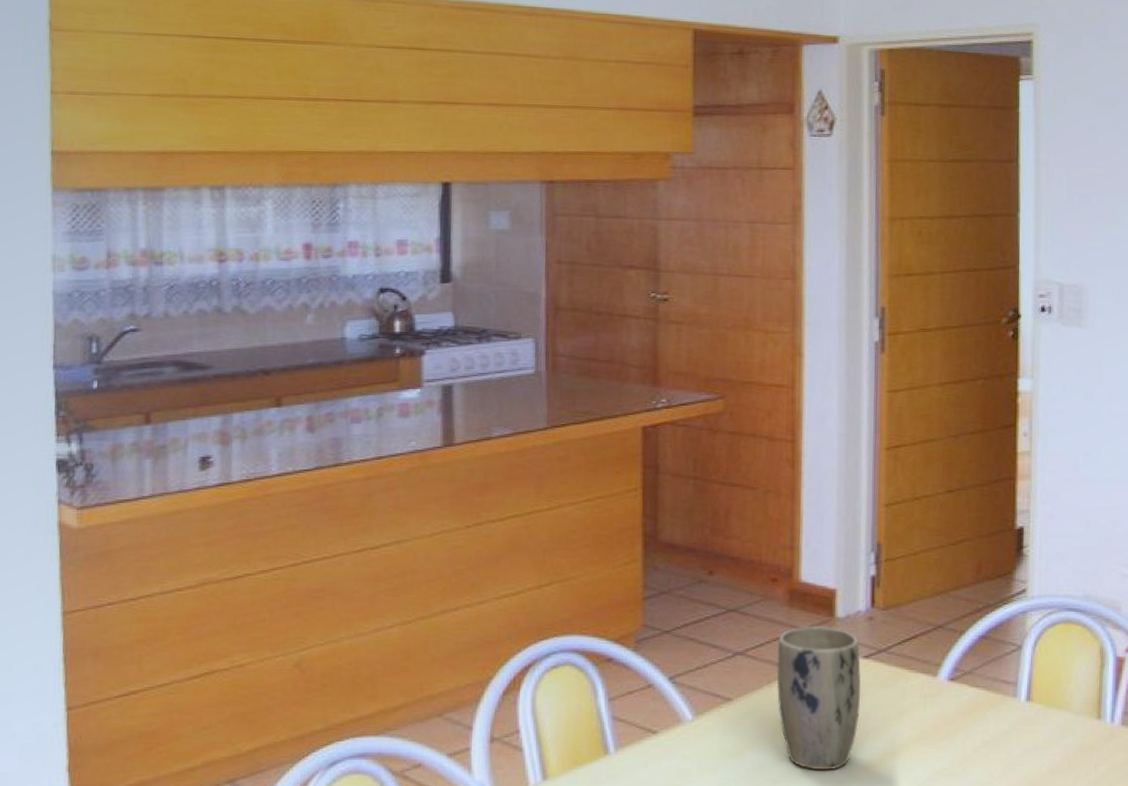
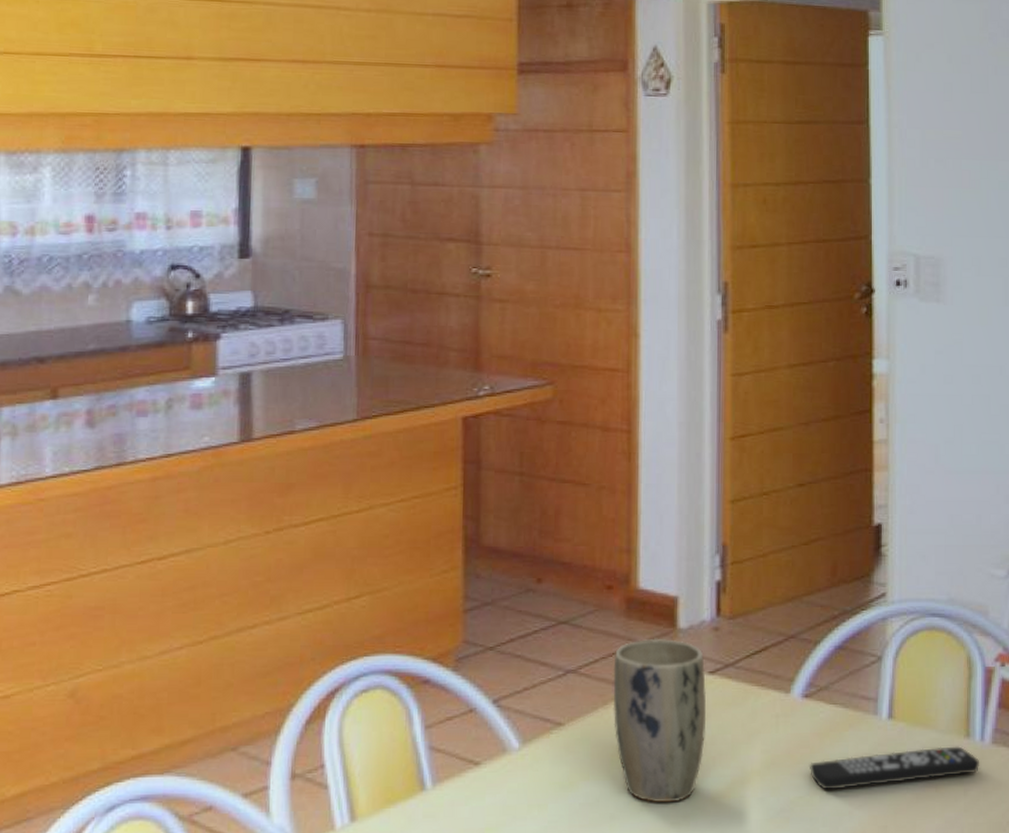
remote control: none [953,726,1109,763] -> present [808,746,979,790]

